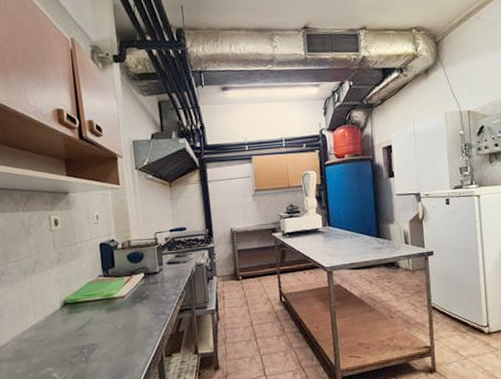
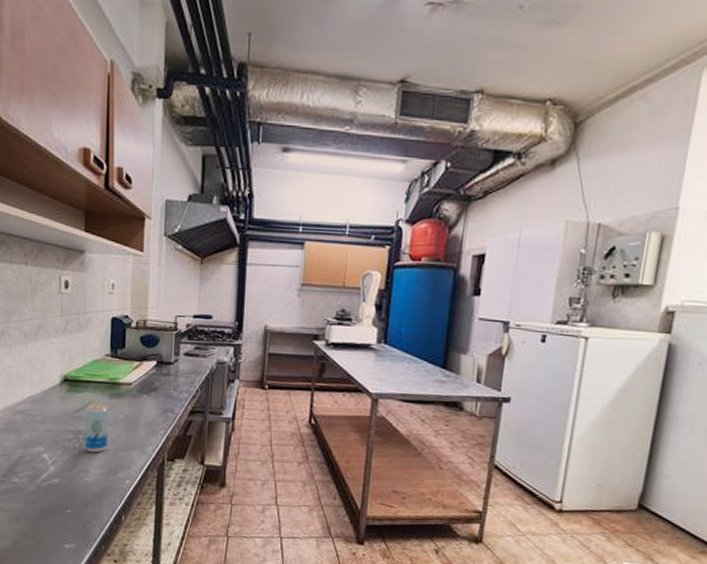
beverage can: none [86,318,112,363] -> present [84,403,109,453]

